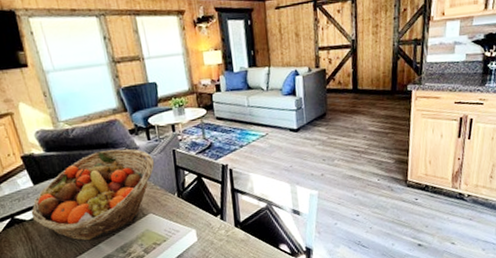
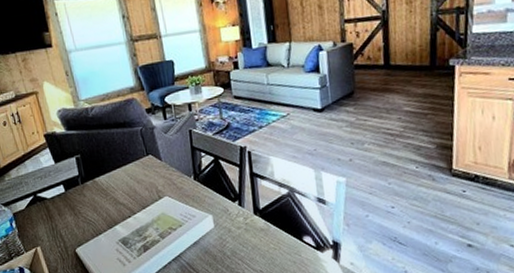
fruit basket: present [31,148,154,242] -> none [52,128,171,222]

